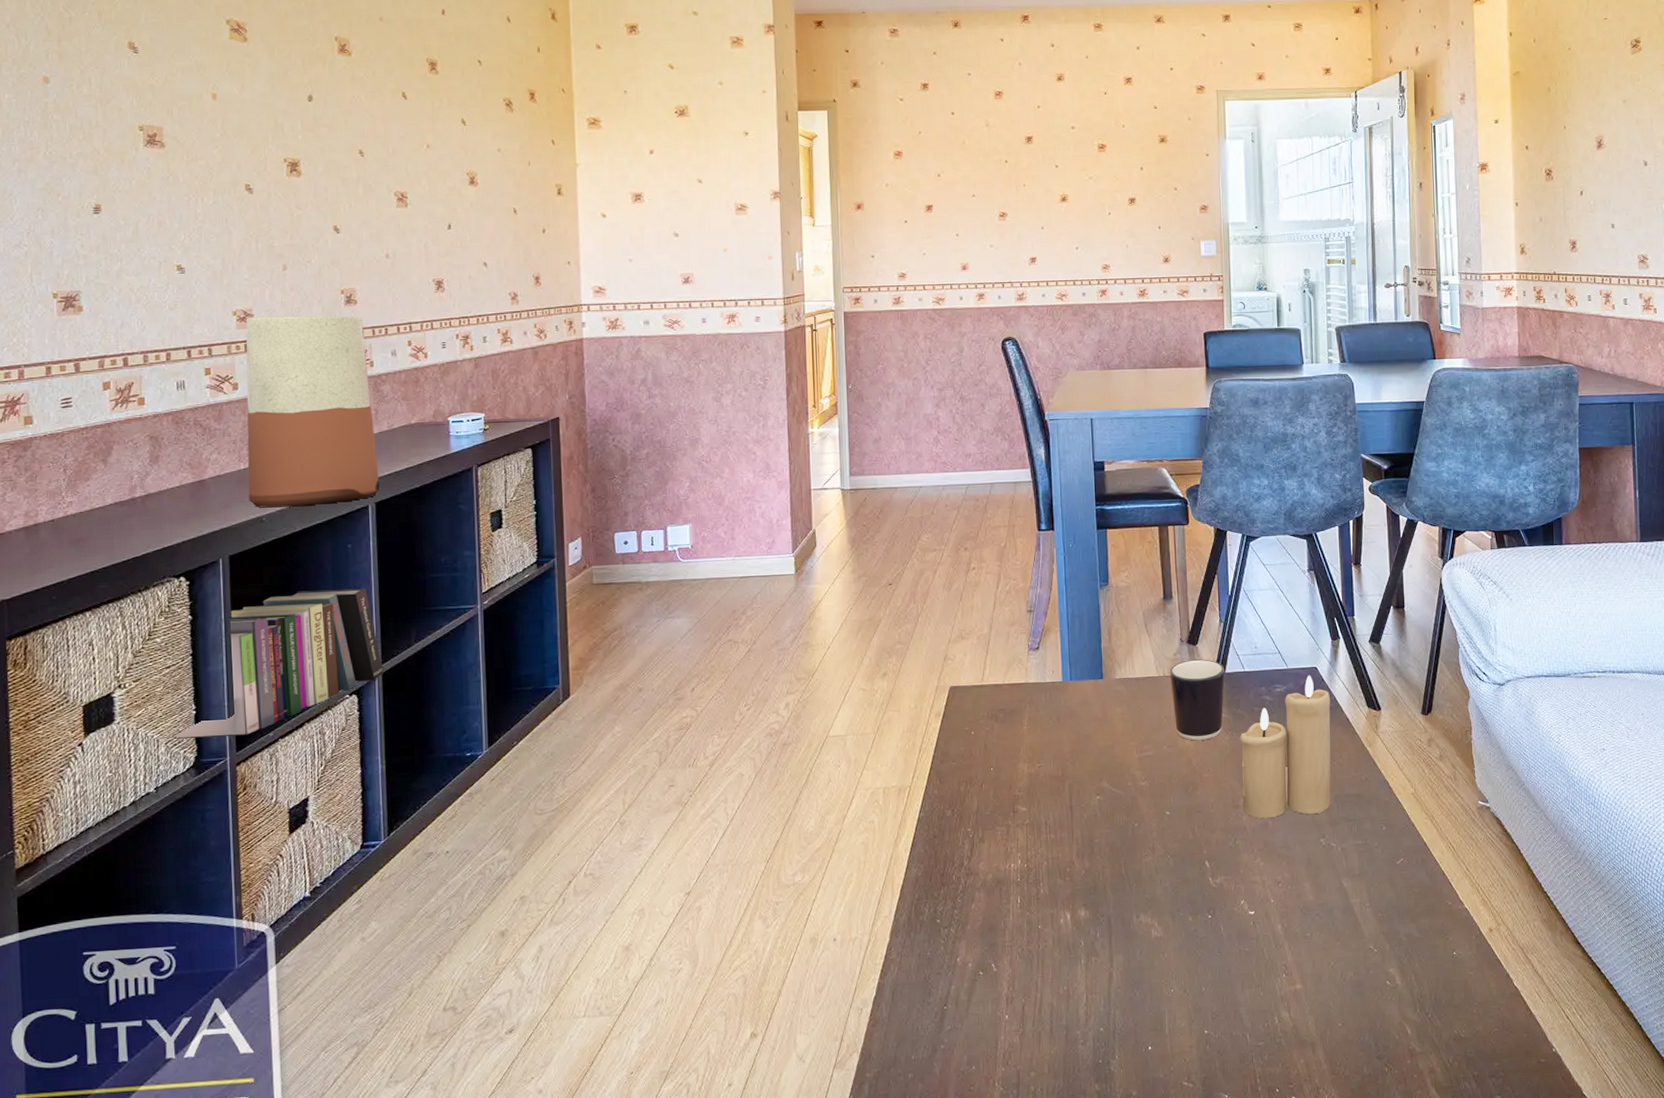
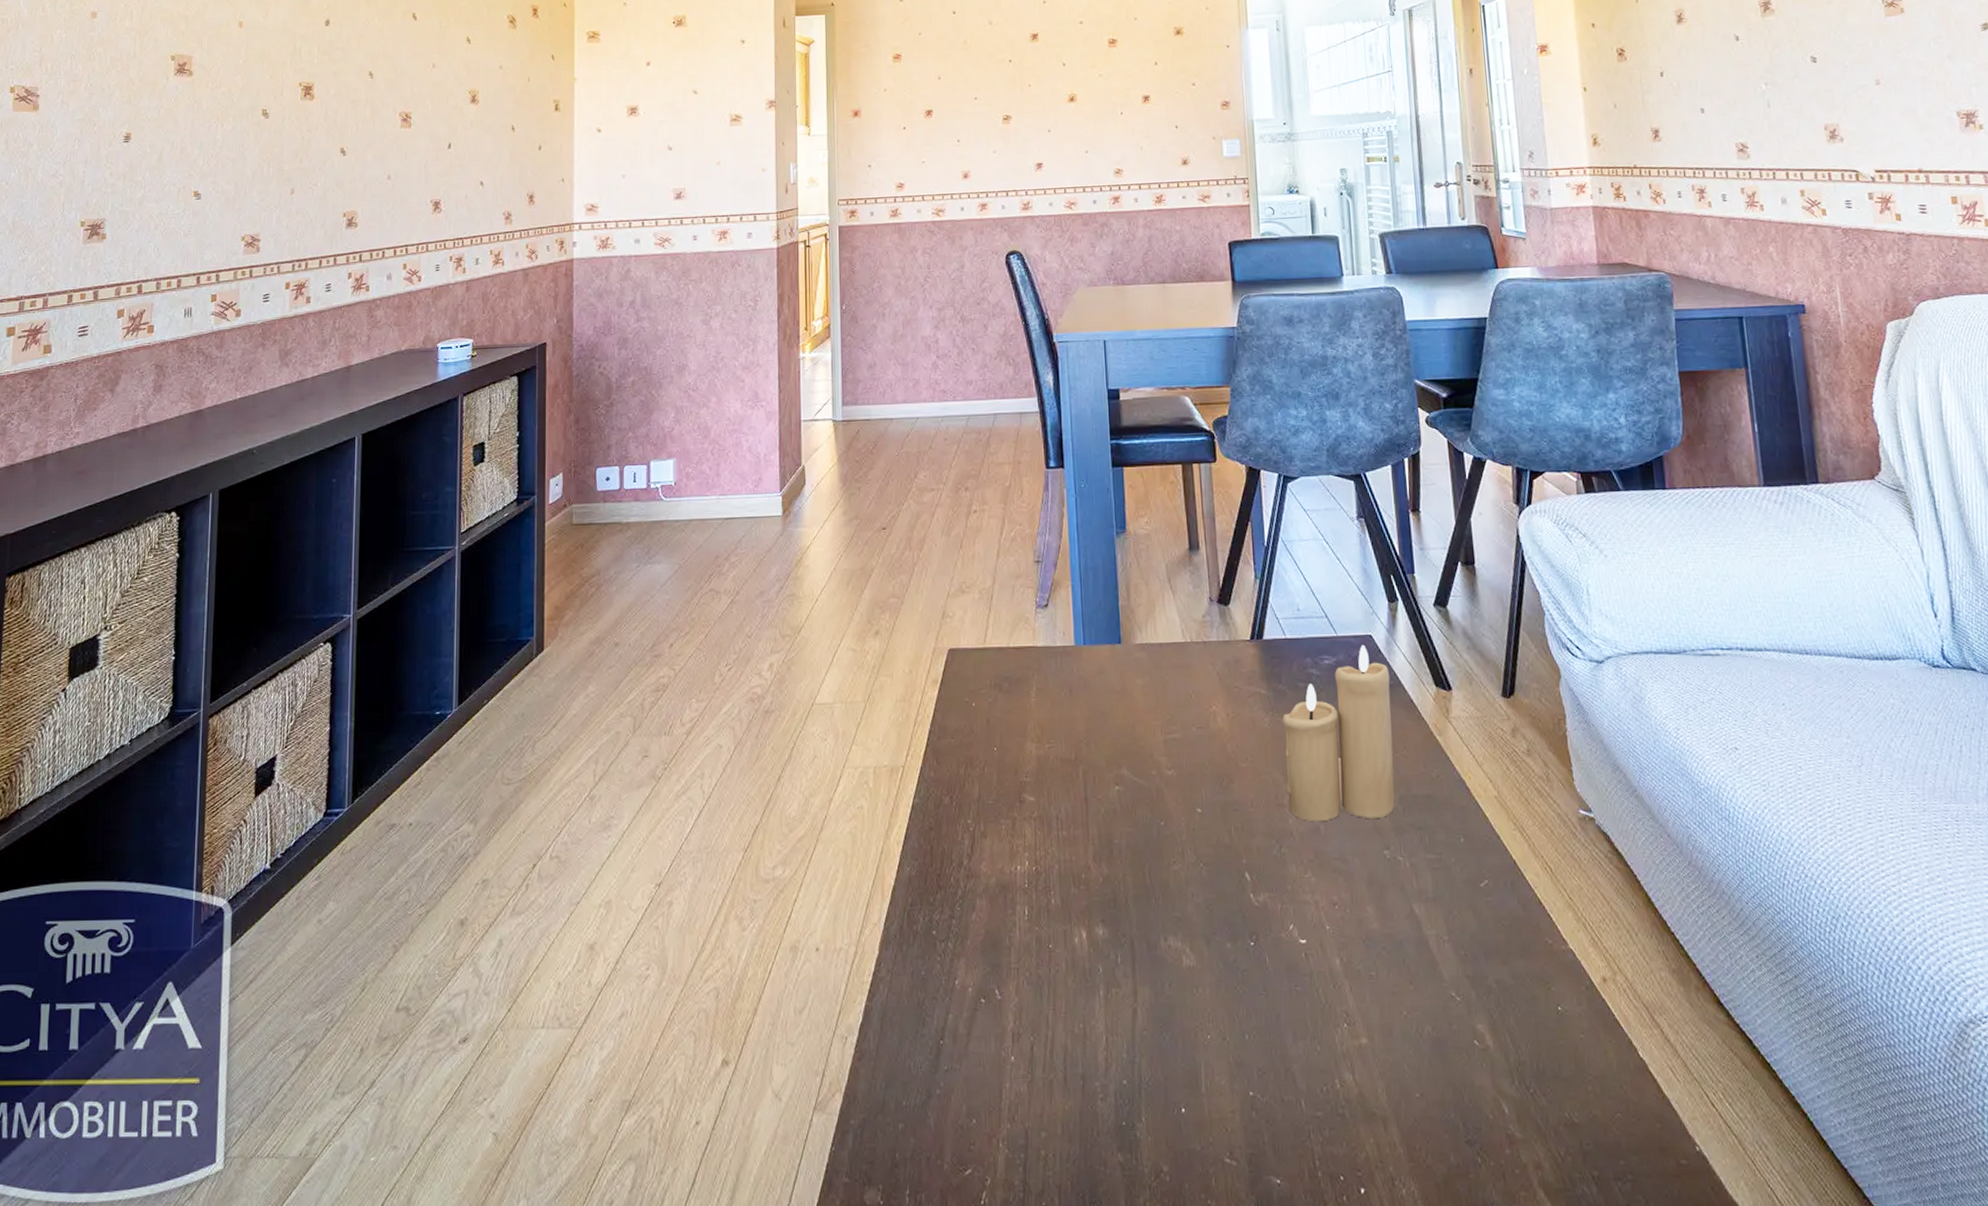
books: present [174,588,384,739] -> none [152,526,359,687]
vase: present [246,316,380,508] -> none [242,239,368,440]
mug: present [1170,659,1225,741] -> none [1198,622,1263,722]

